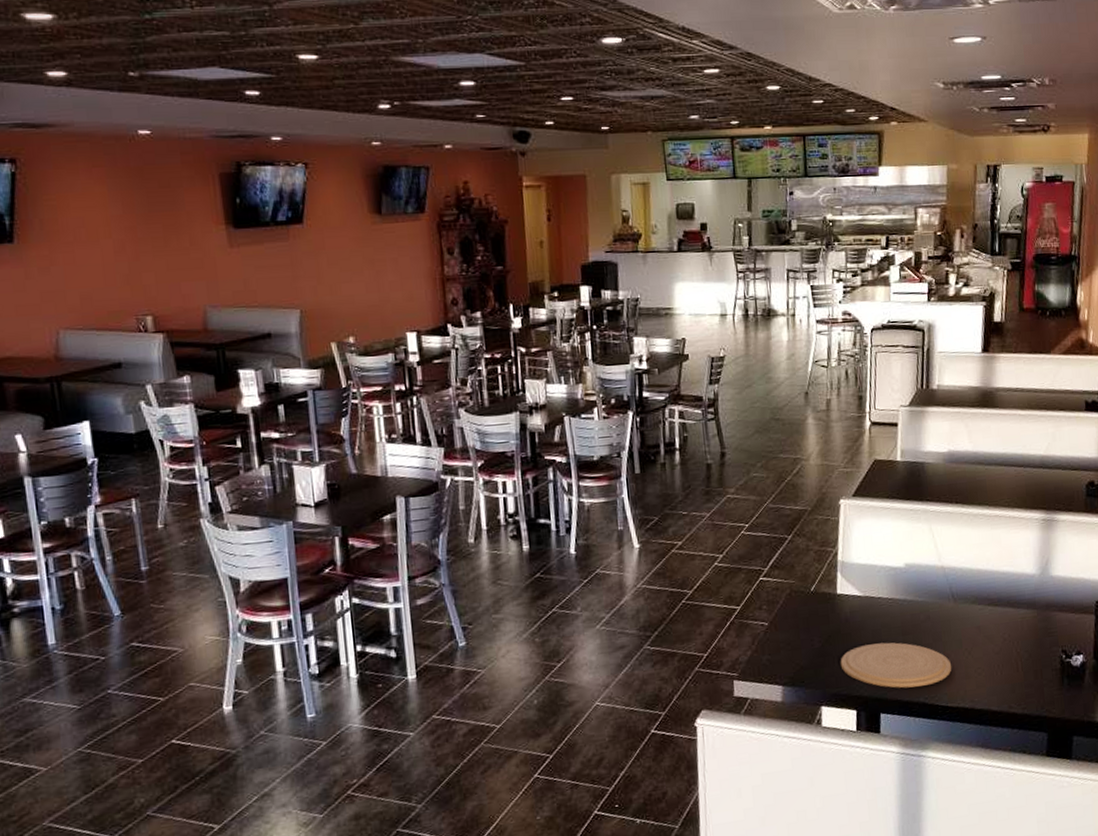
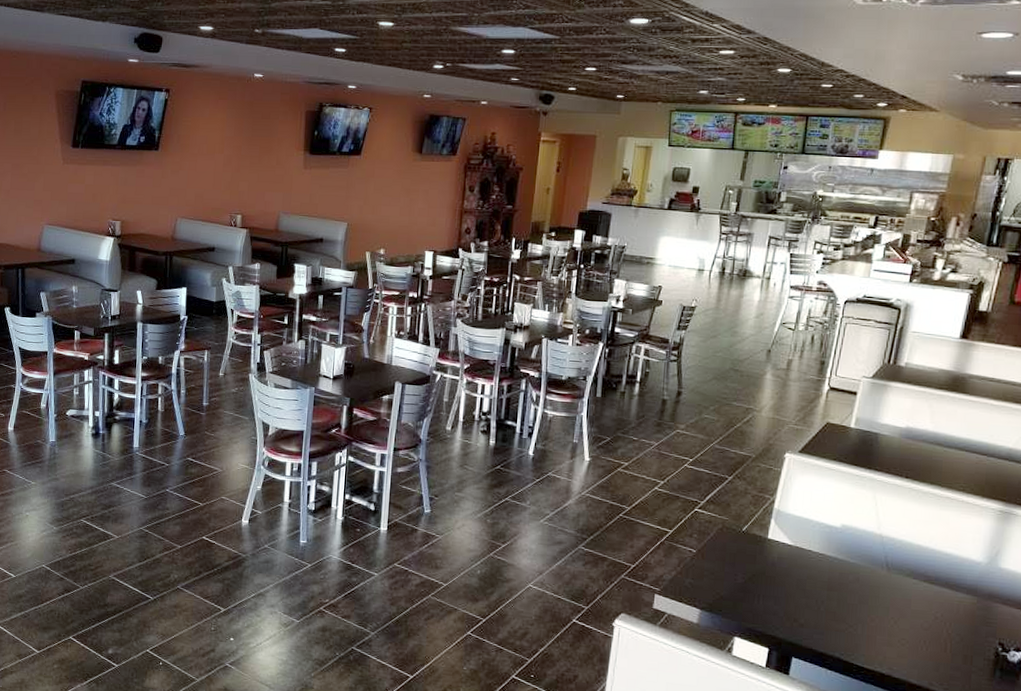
plate: present [840,642,952,689] -> none [760,590,875,643]

